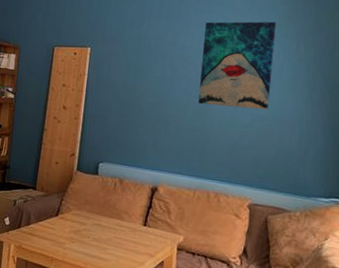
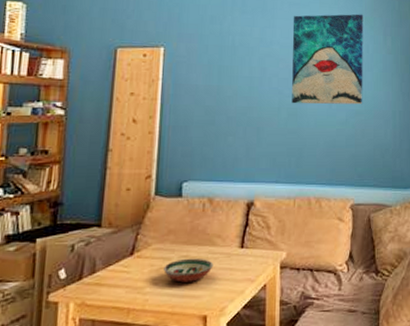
decorative bowl: none [80,226,120,247] -> present [164,258,214,283]

